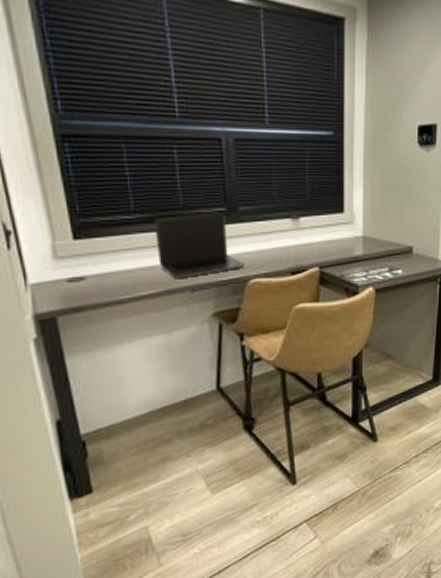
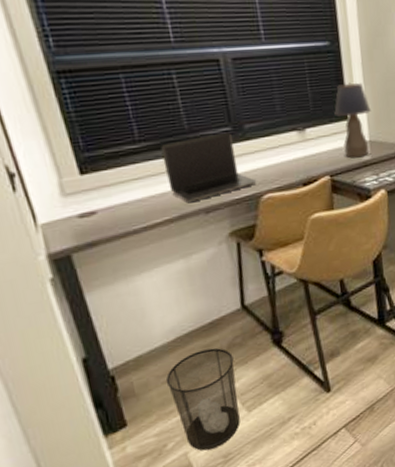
waste bin: none [134,426,204,527] -> present [165,348,240,451]
table lamp: none [330,175,368,252] -> present [334,82,371,159]

